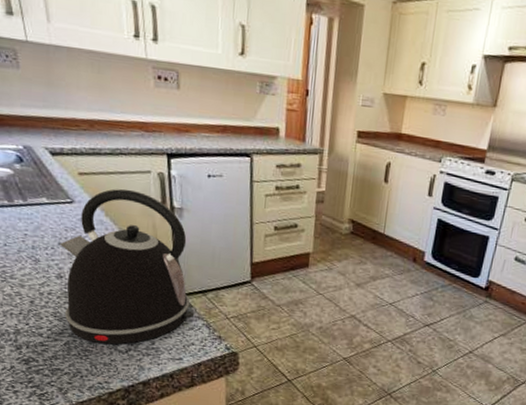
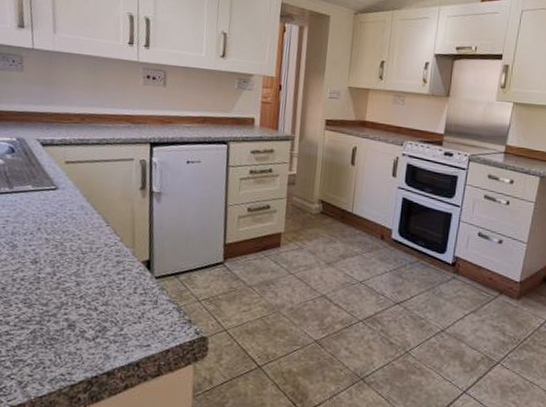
kettle: present [60,189,195,345] -> none [35,175,166,332]

